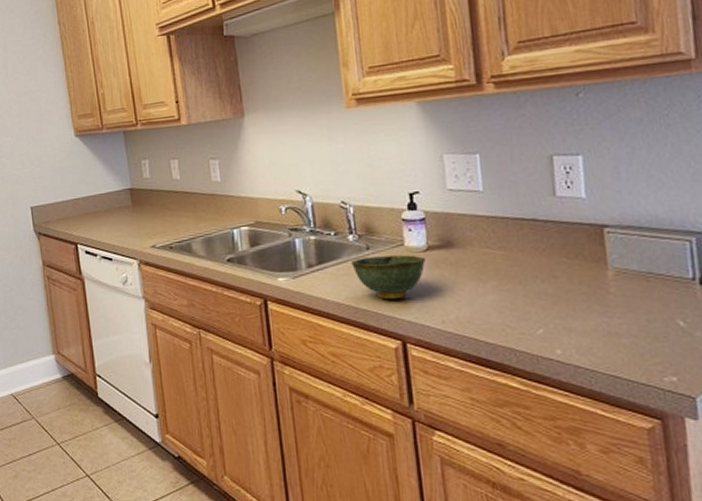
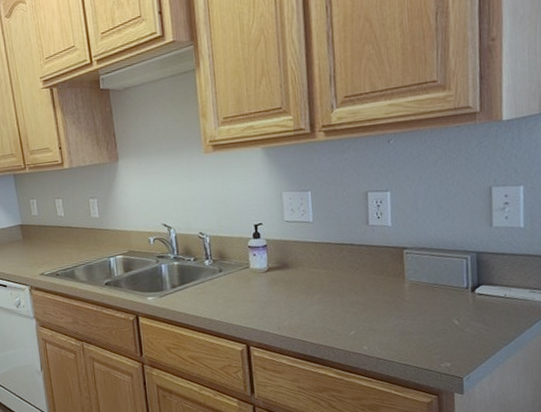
bowl: present [351,255,426,300] -> none [207,275,266,312]

